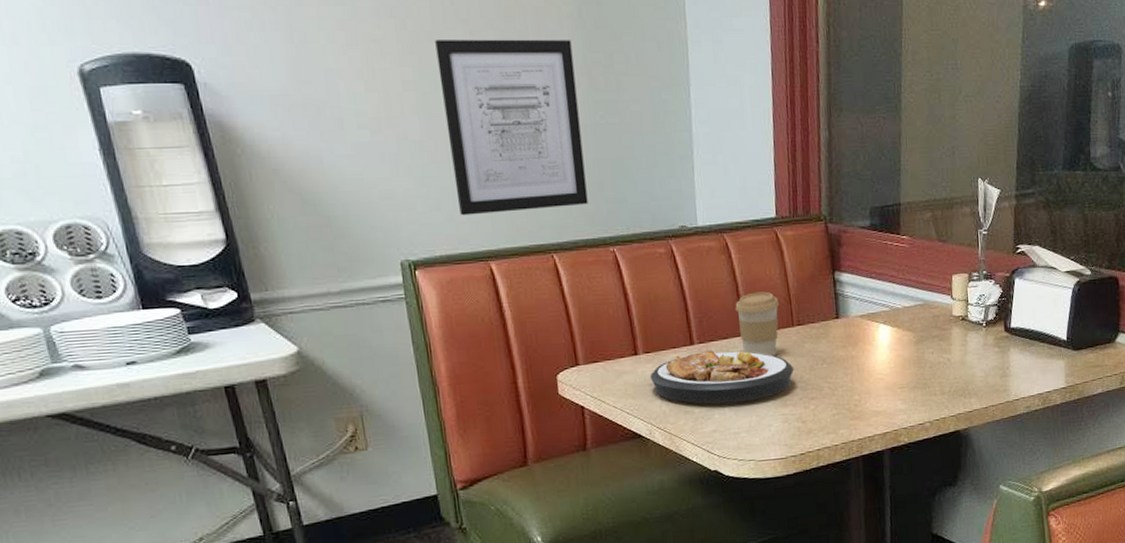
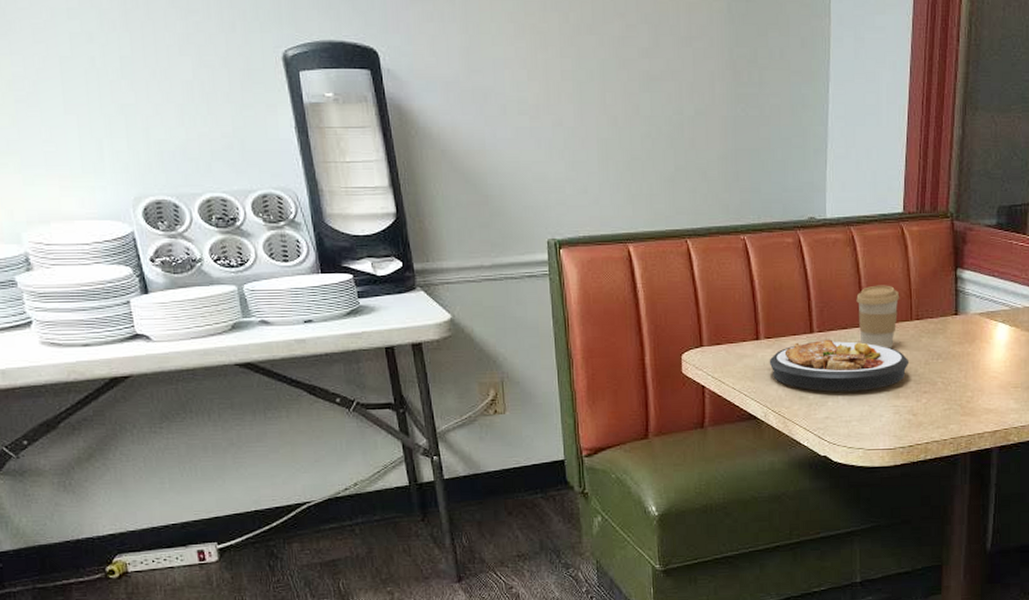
wall art: present [435,39,588,216] -> none [594,33,724,199]

